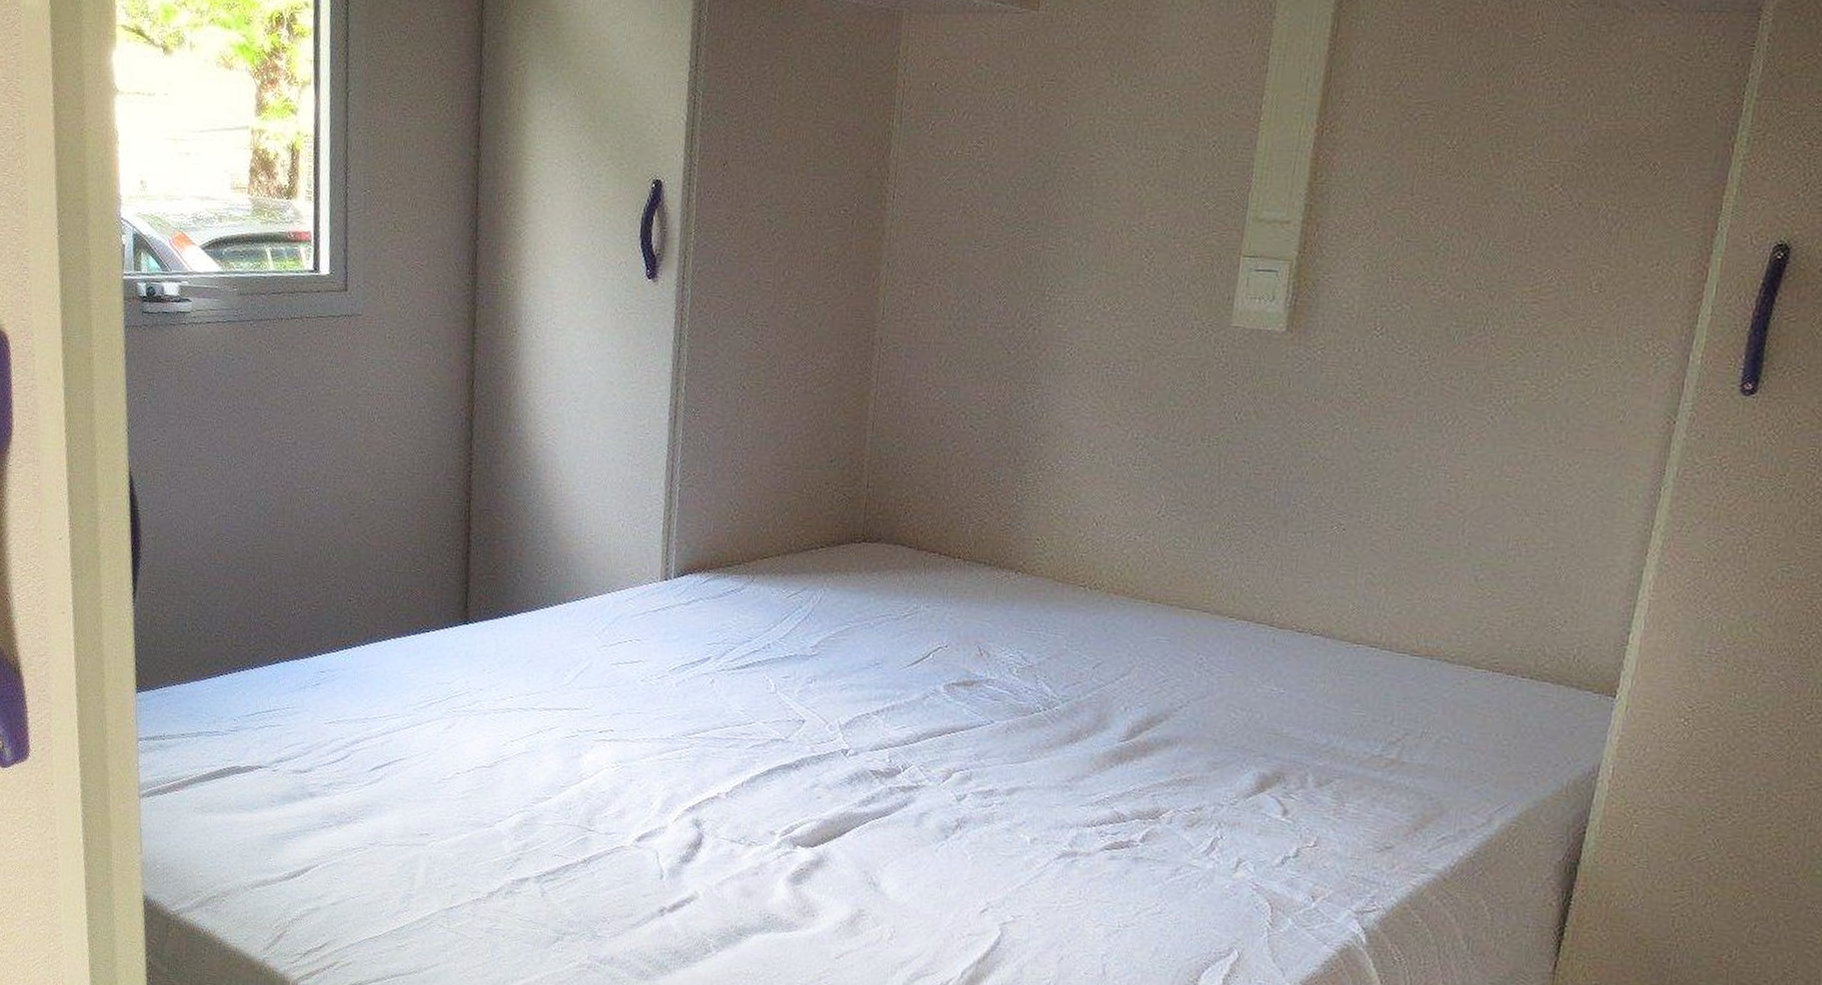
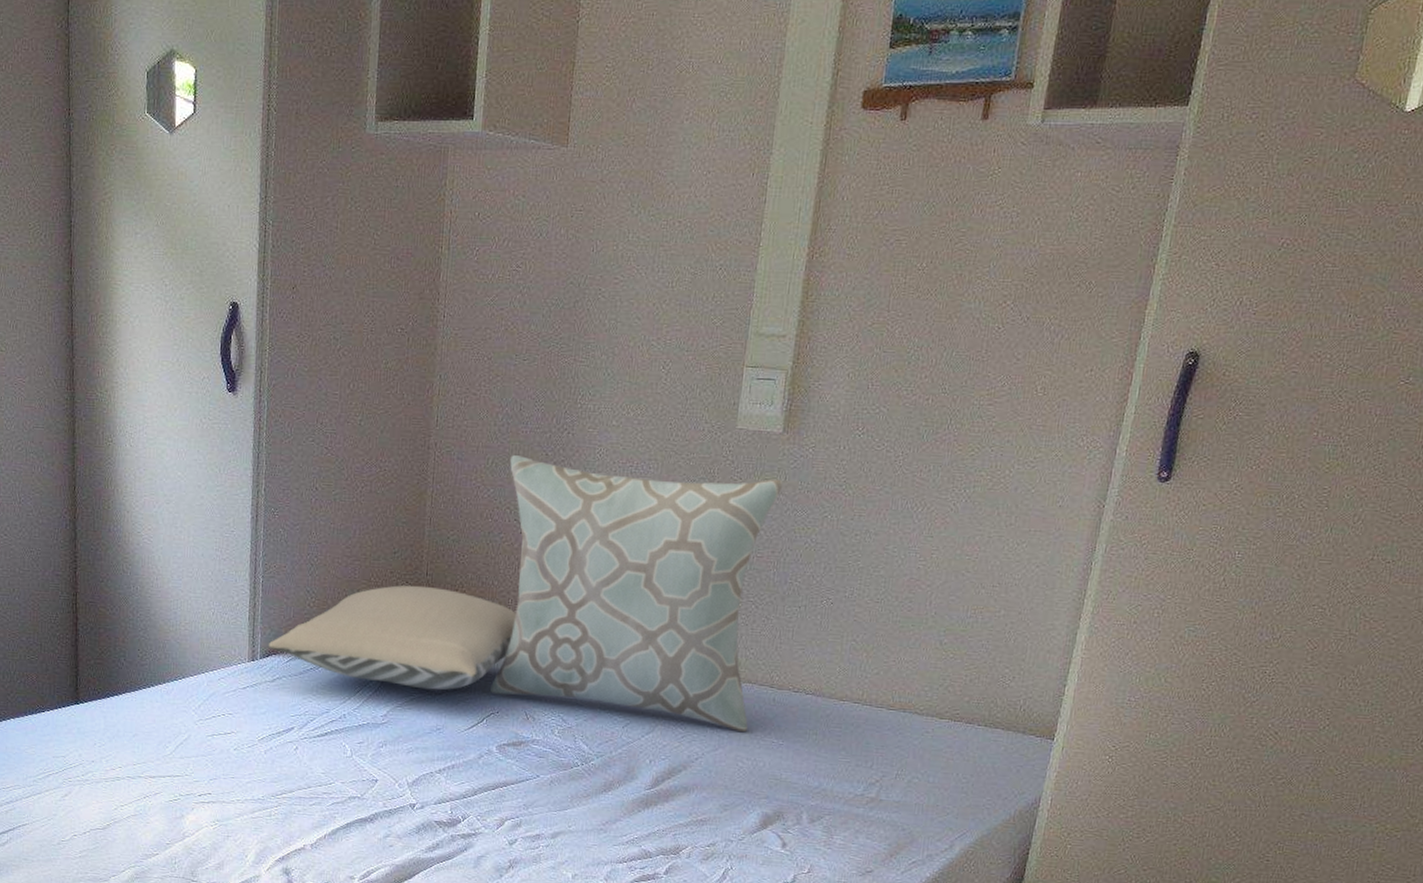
pillow: none [684,498,971,619] -> present [269,585,517,691]
pillow: none [938,353,1287,678] -> present [491,455,783,733]

